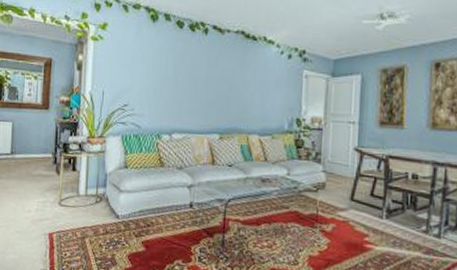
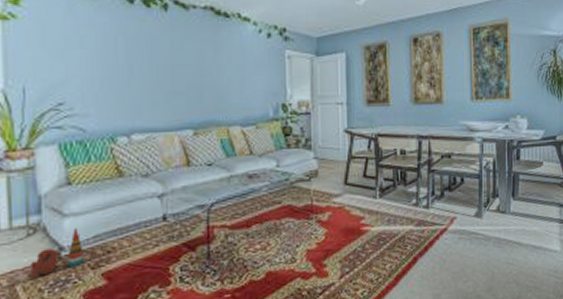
stacking toy: none [95,202,131,237] -> present [30,227,84,280]

